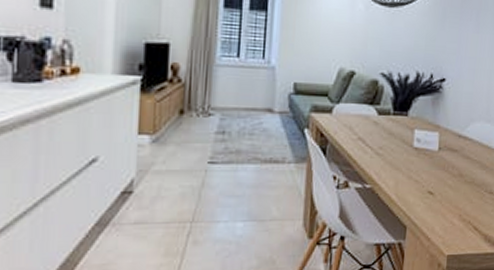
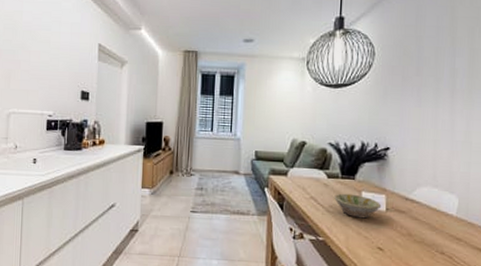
bowl: none [384,132,435,160] -> present [334,193,382,219]

